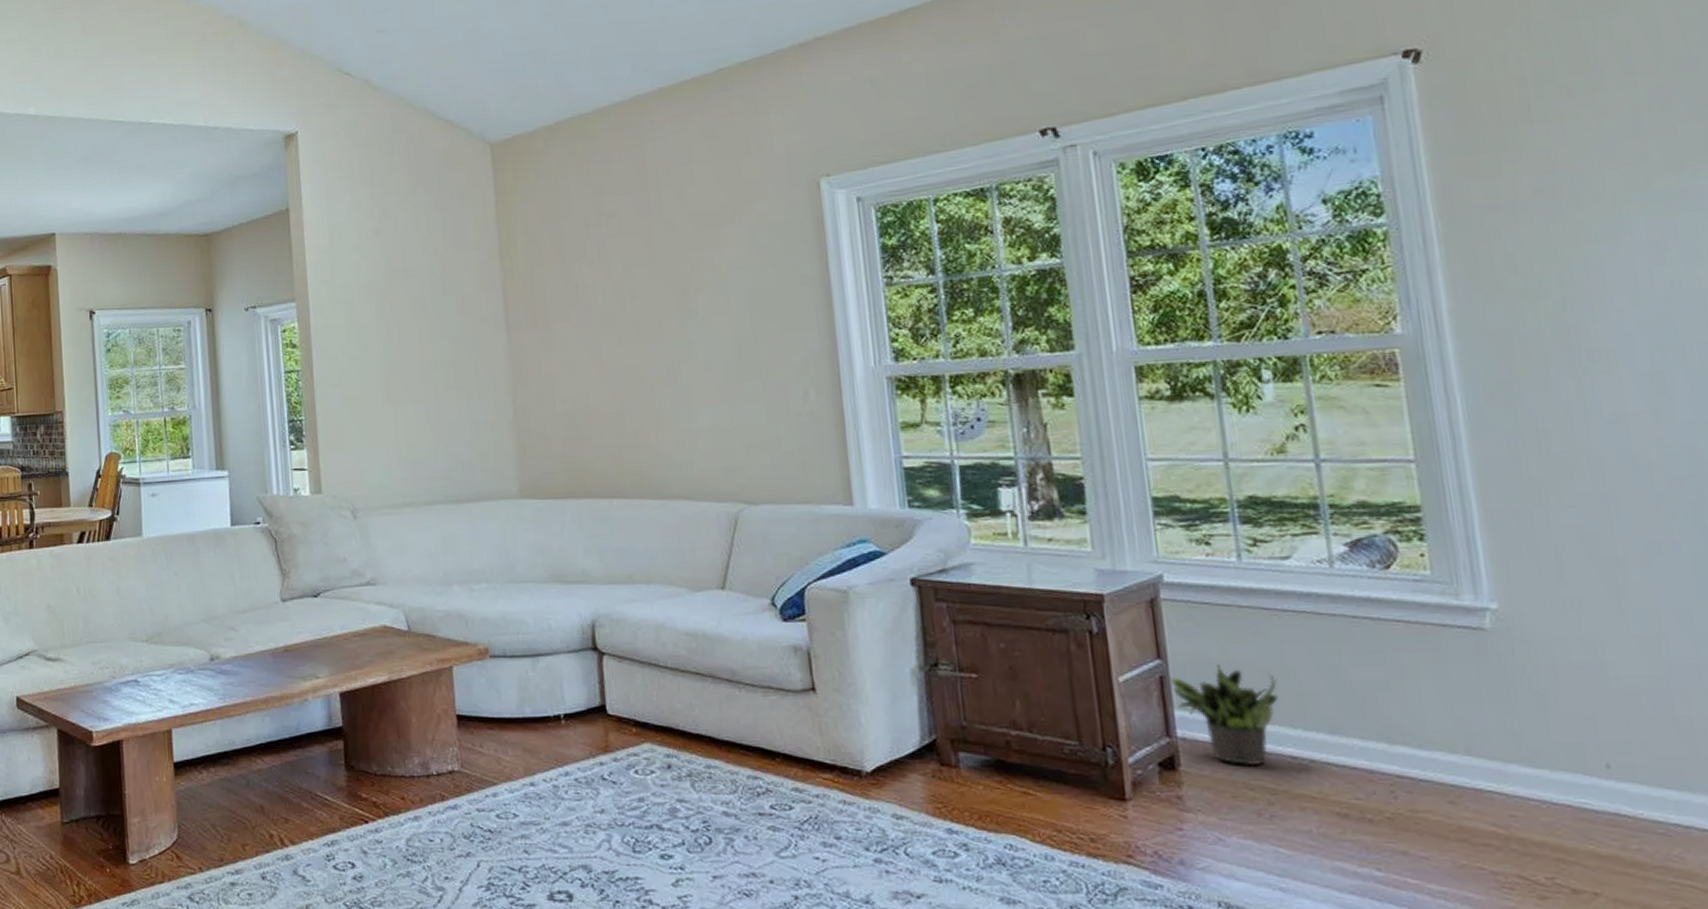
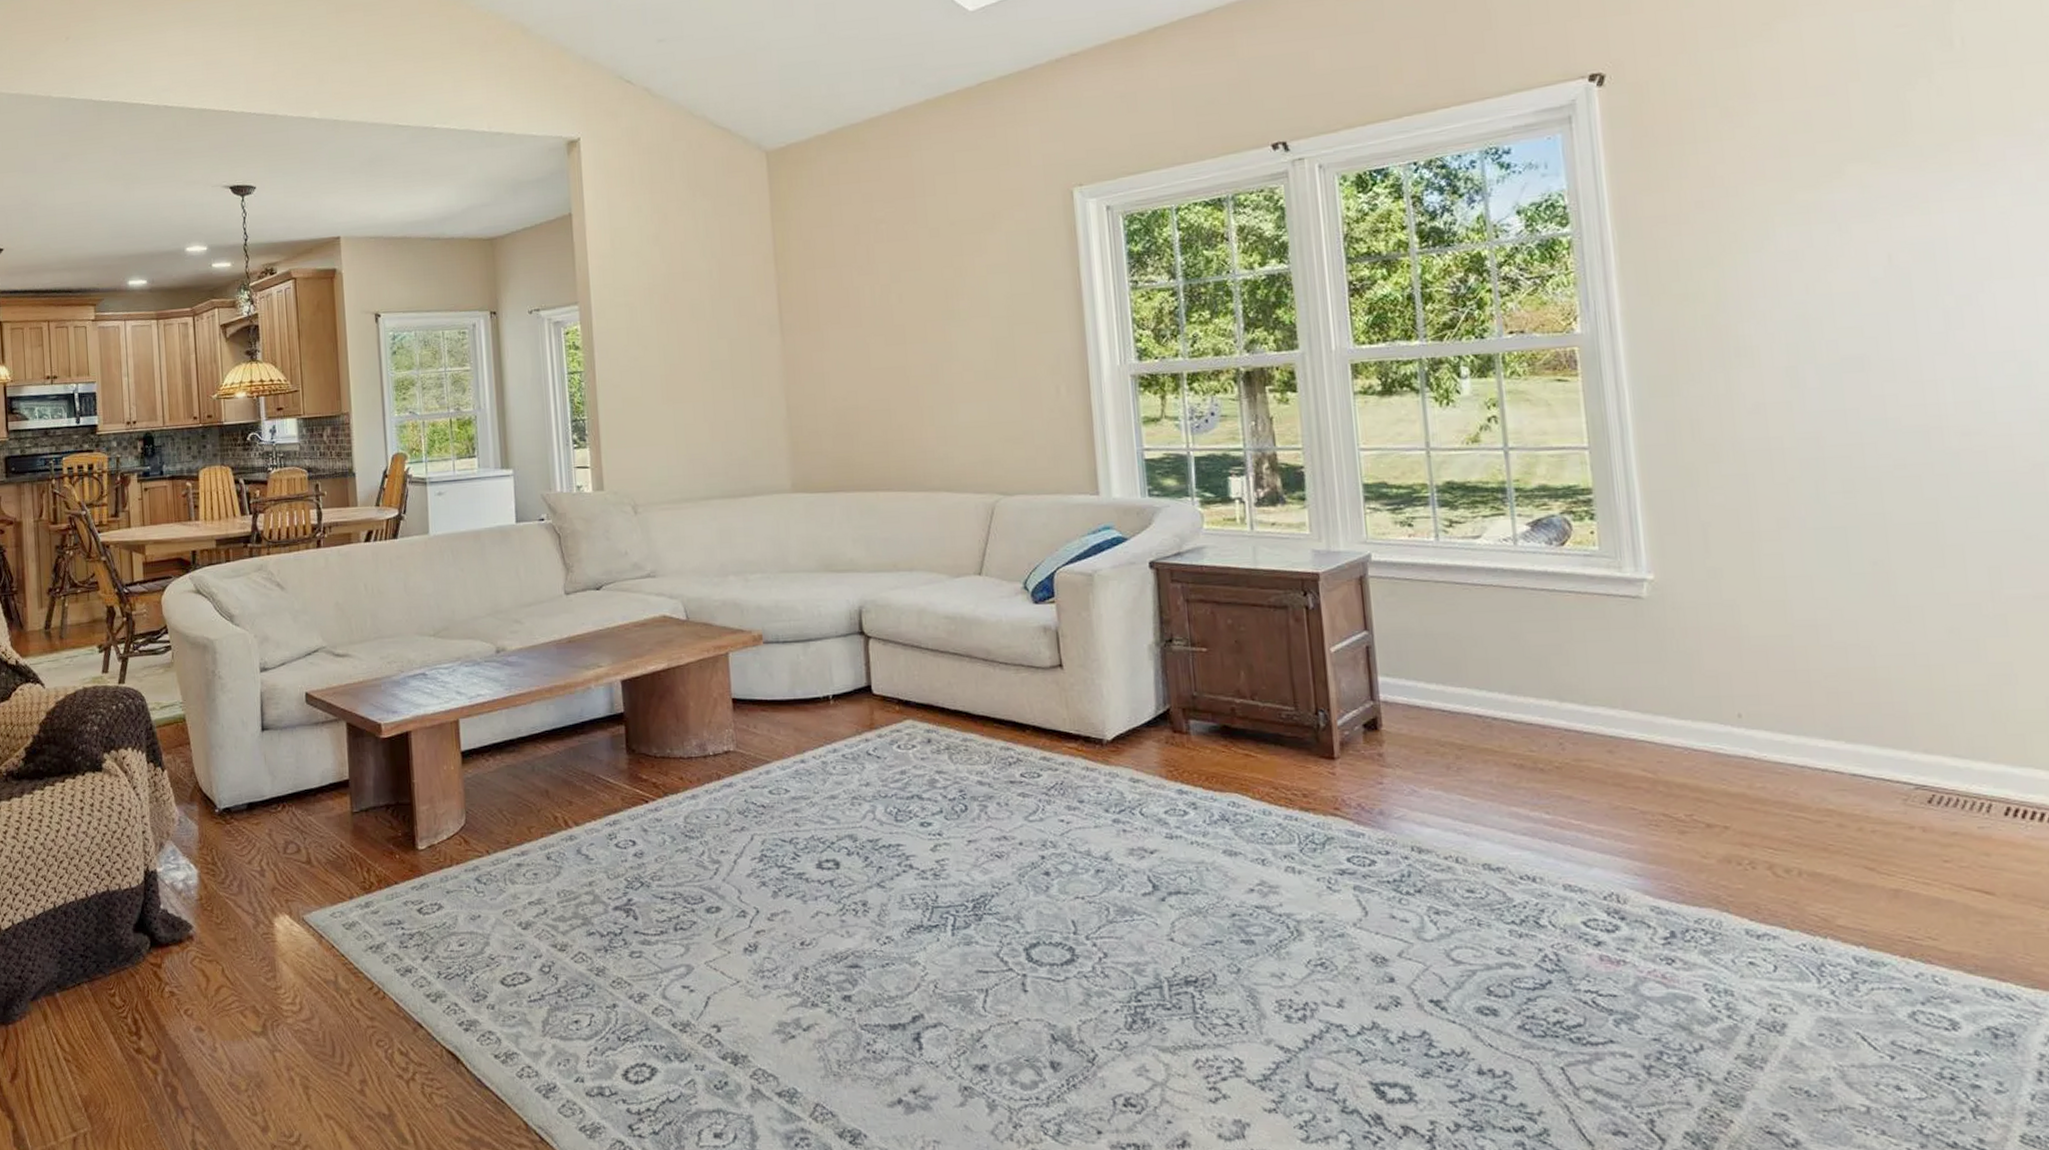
potted plant: present [1168,664,1279,766] -> none [1373,634,1467,725]

